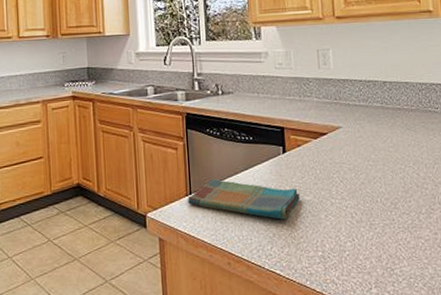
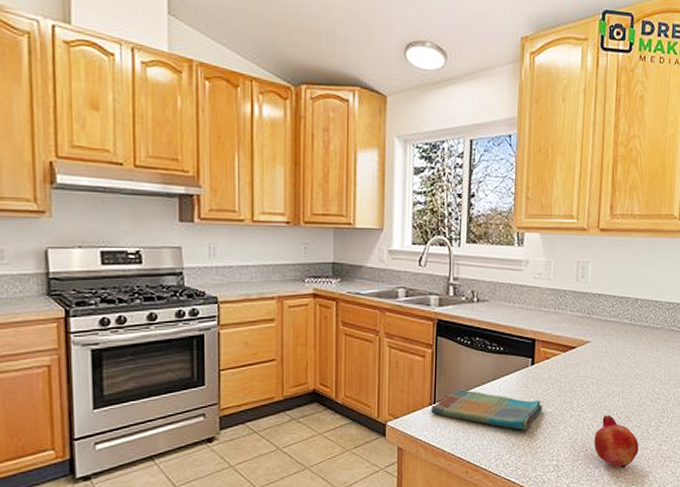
fruit: none [360,202,412,261] -> present [594,414,639,469]

